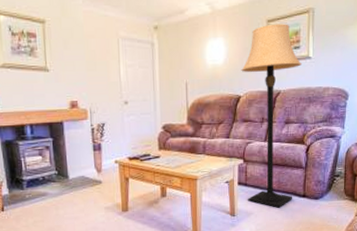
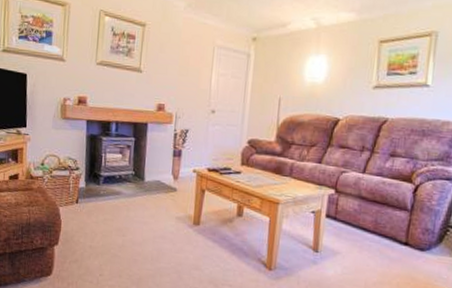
lamp: present [241,24,302,208] -> none [335,45,417,253]

